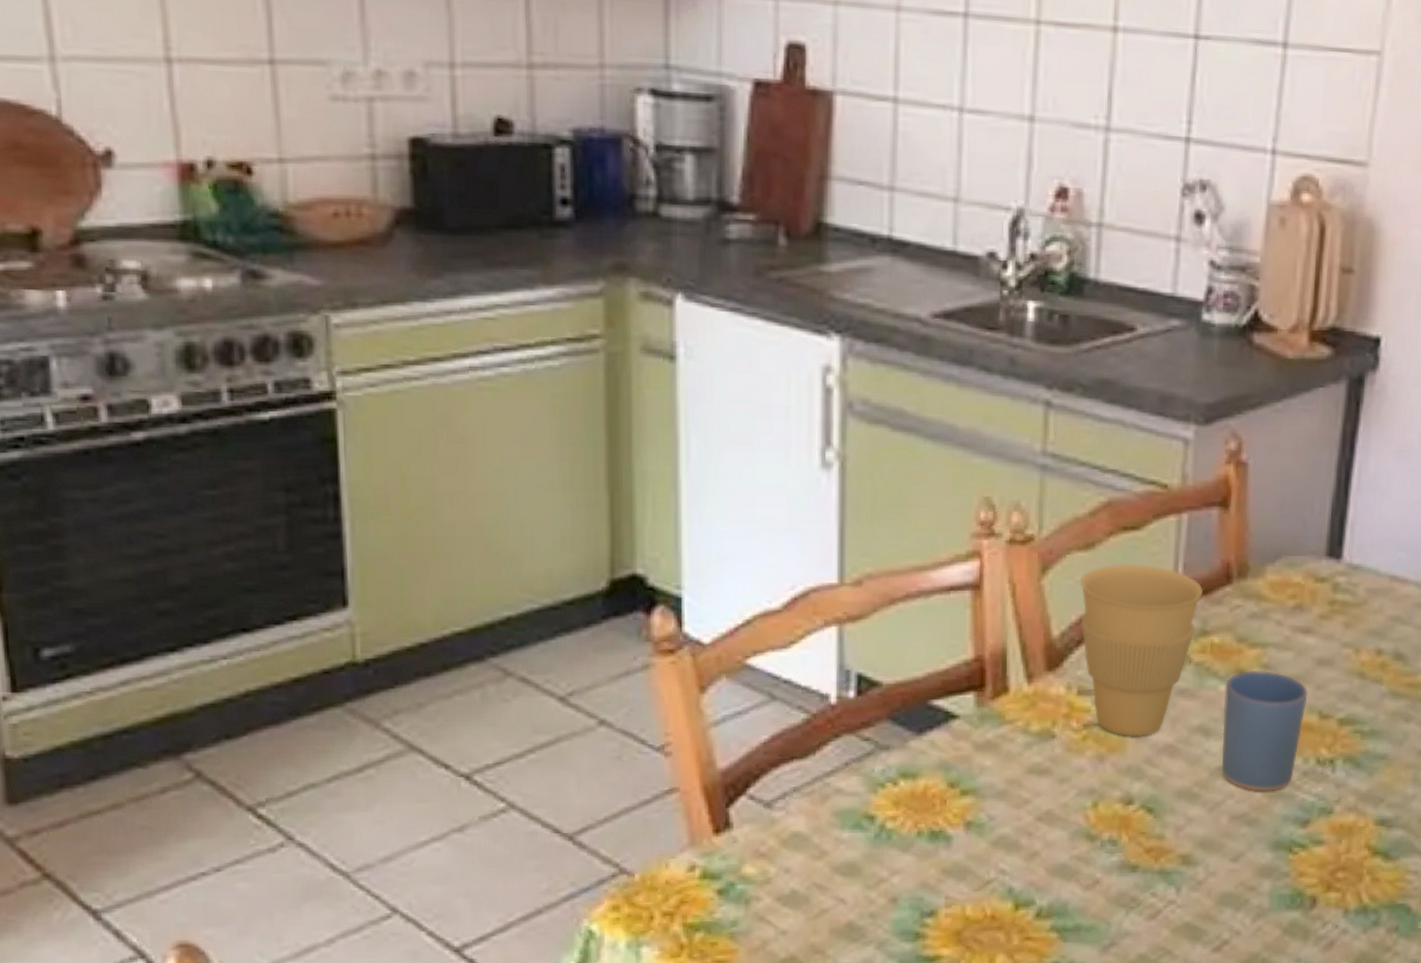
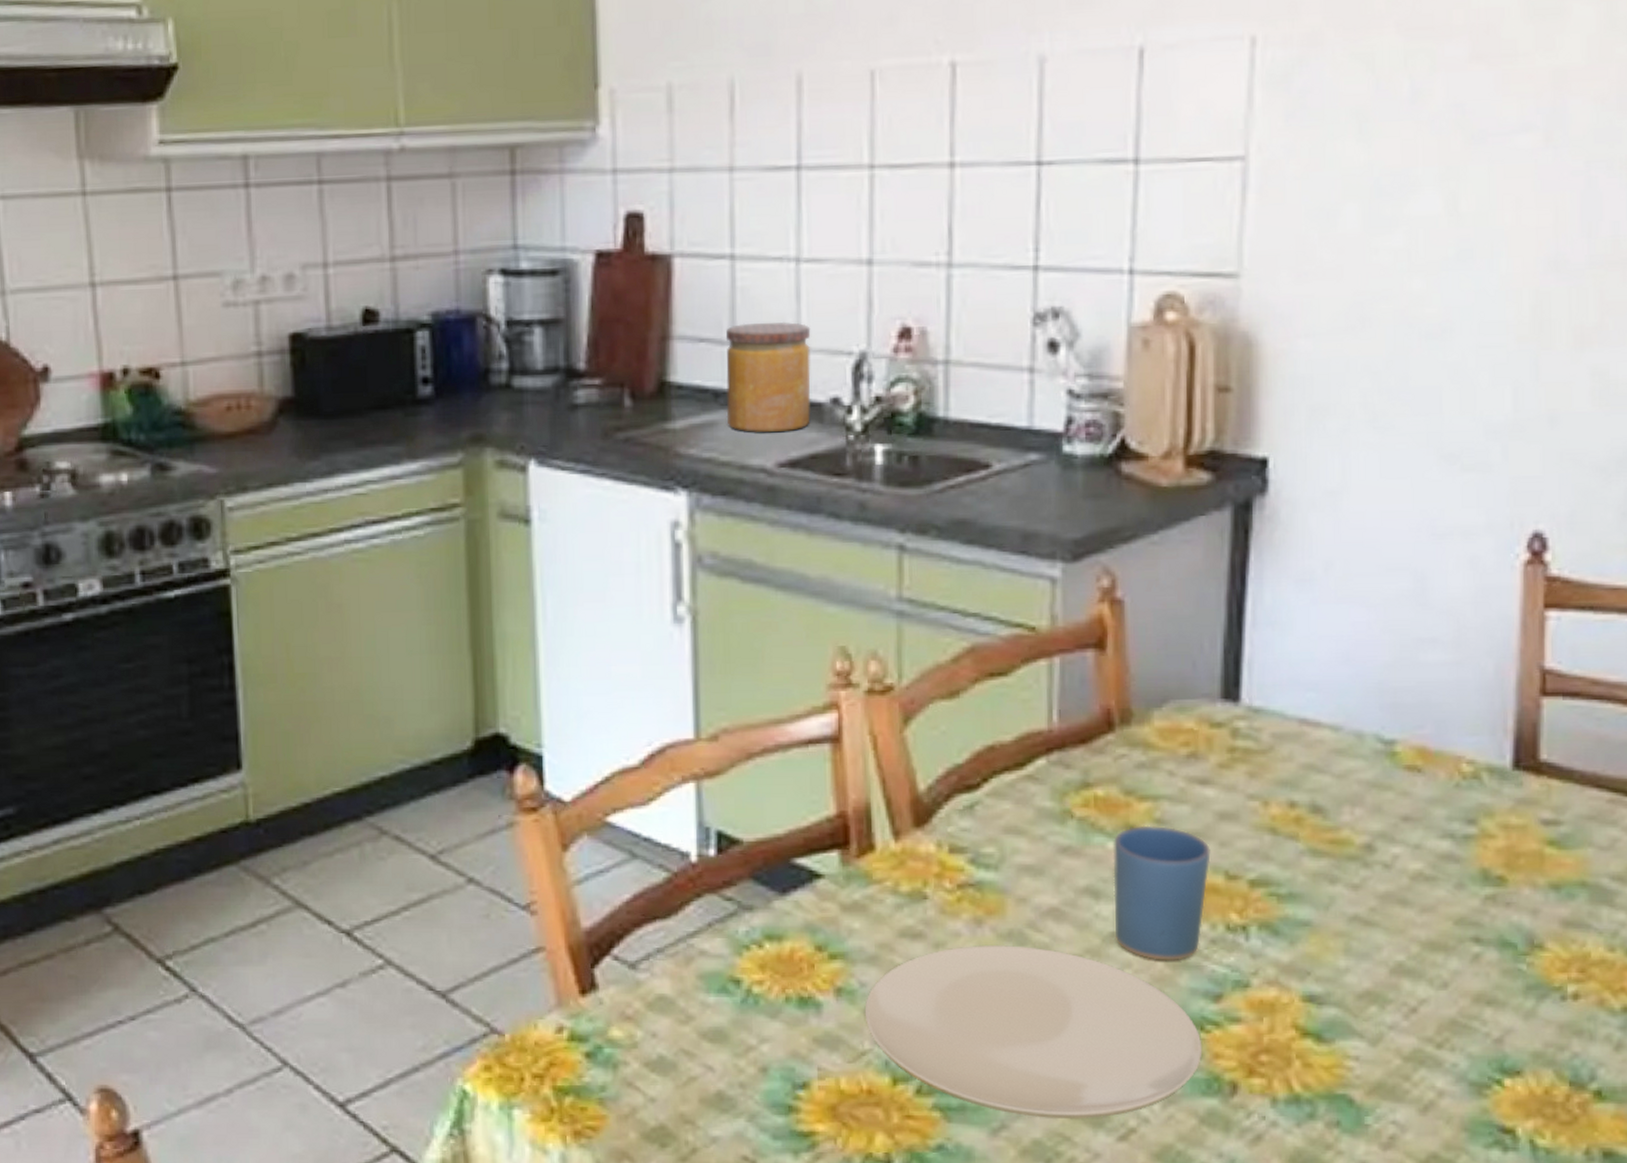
jar: none [883,169,971,283] -> present [725,321,811,433]
plate: none [992,780,1290,935] -> present [864,945,1203,1118]
cup: present [1080,564,1203,736] -> none [946,712,1082,897]

